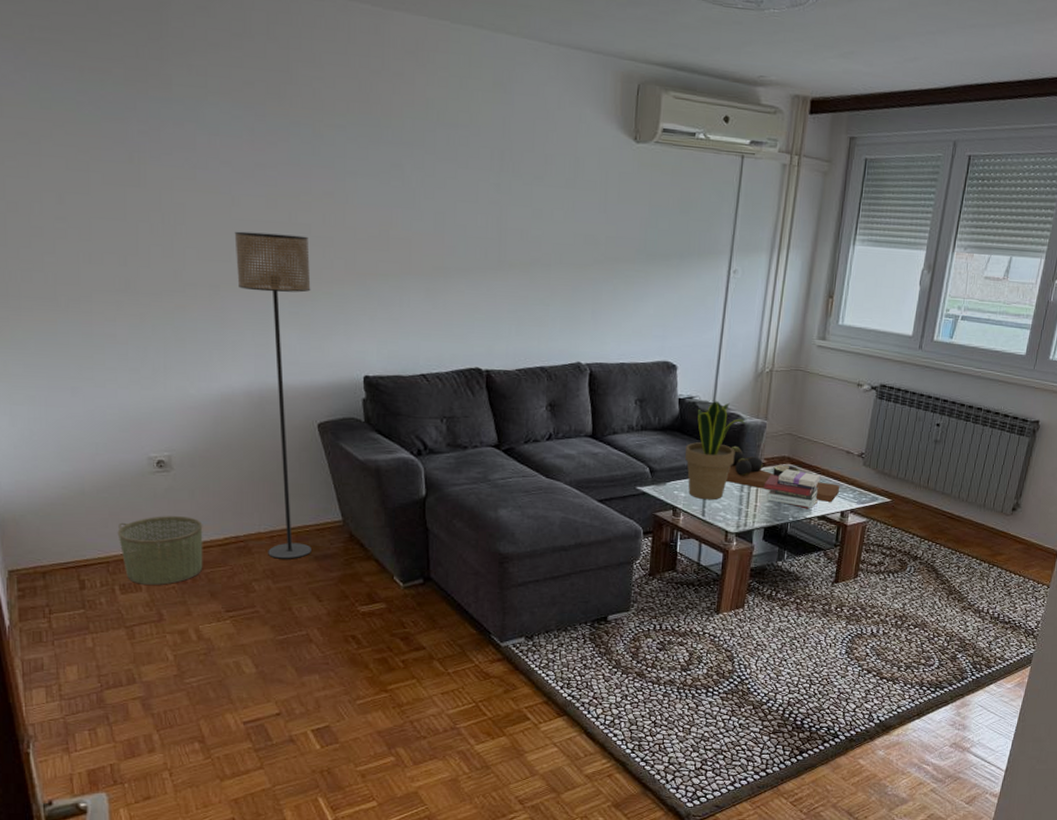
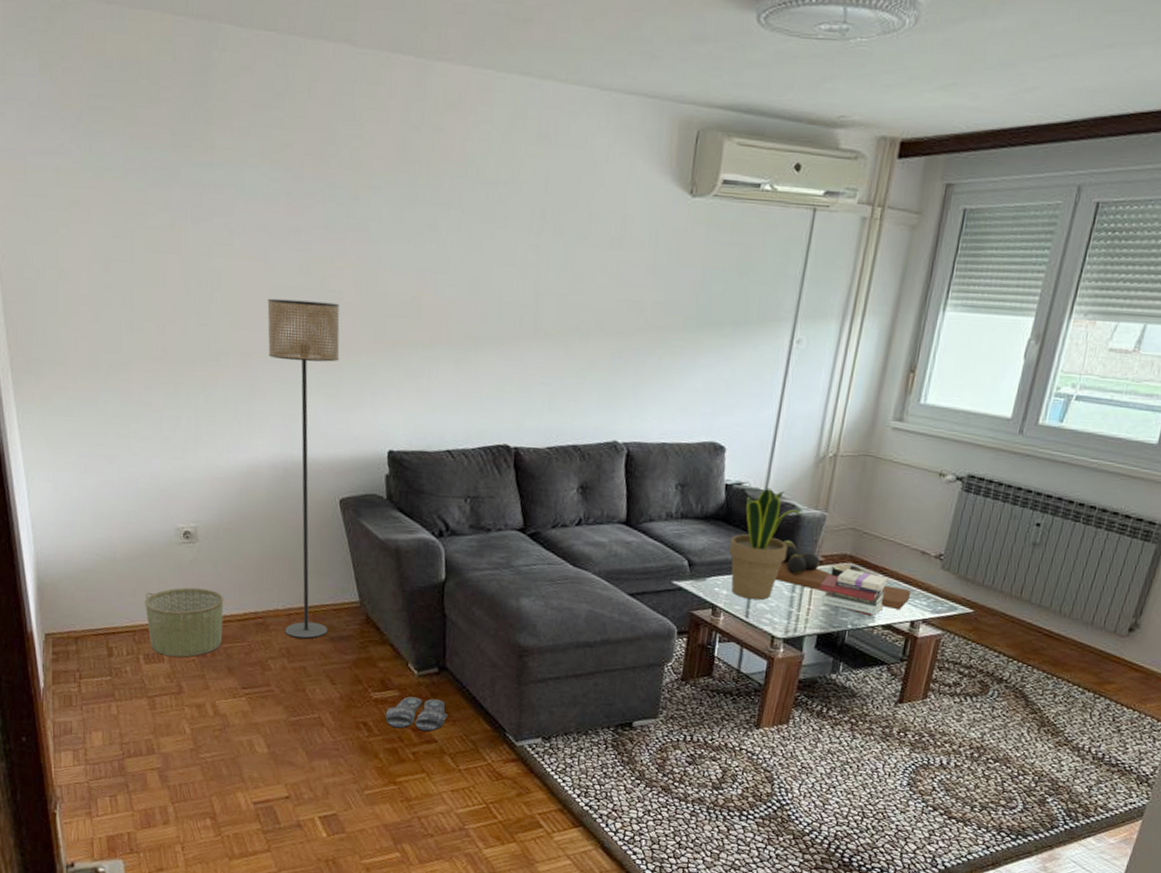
slippers: none [373,608,435,639] -> present [385,696,448,732]

